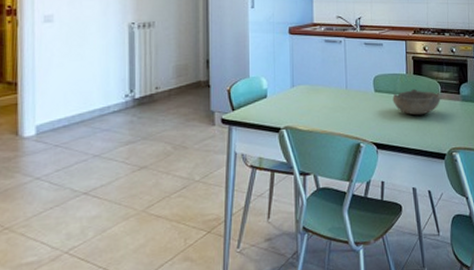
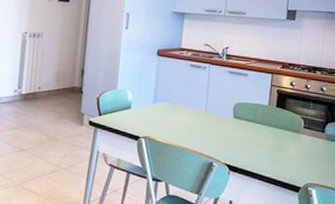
bowl: present [392,88,441,116] -> none [251,120,303,147]

